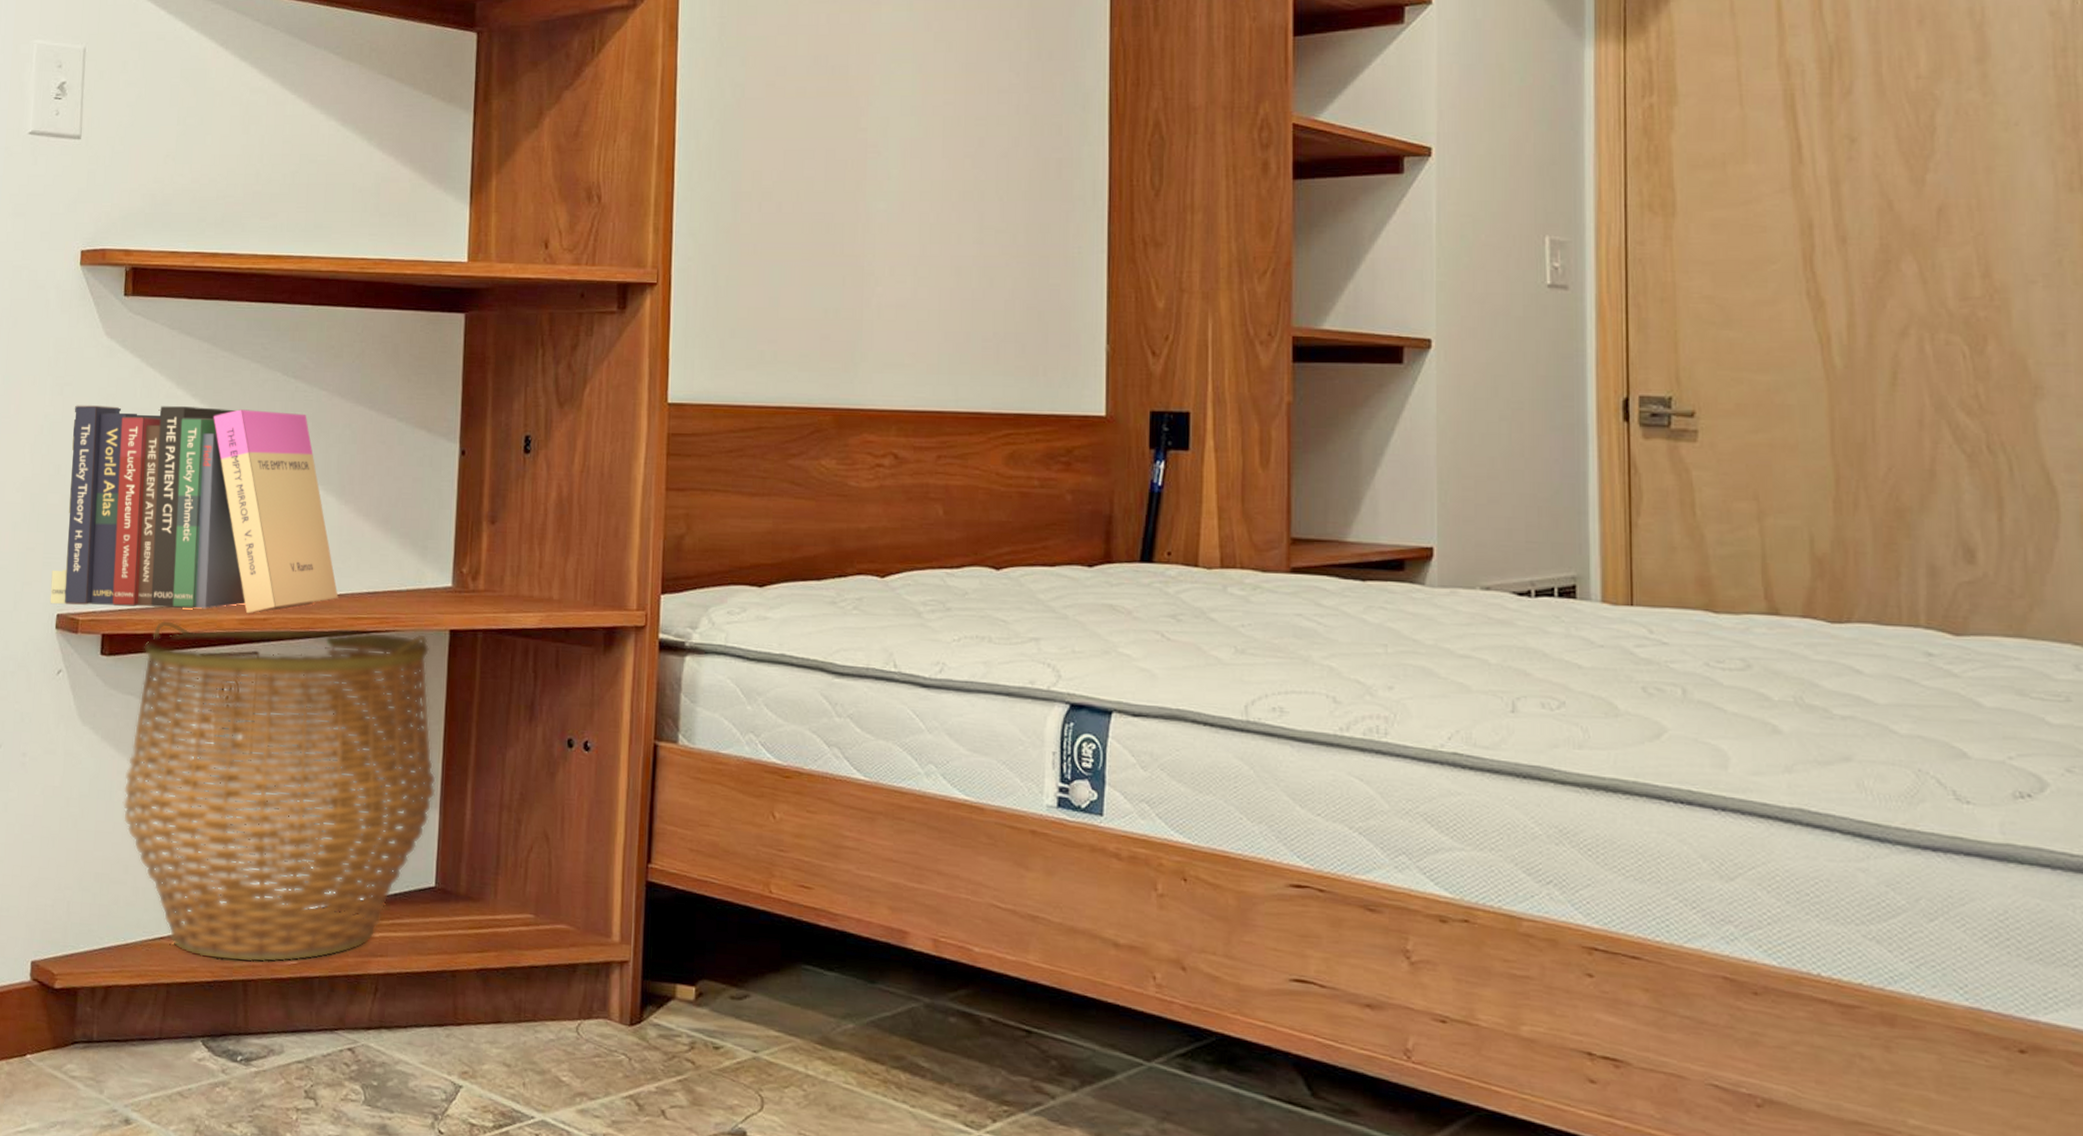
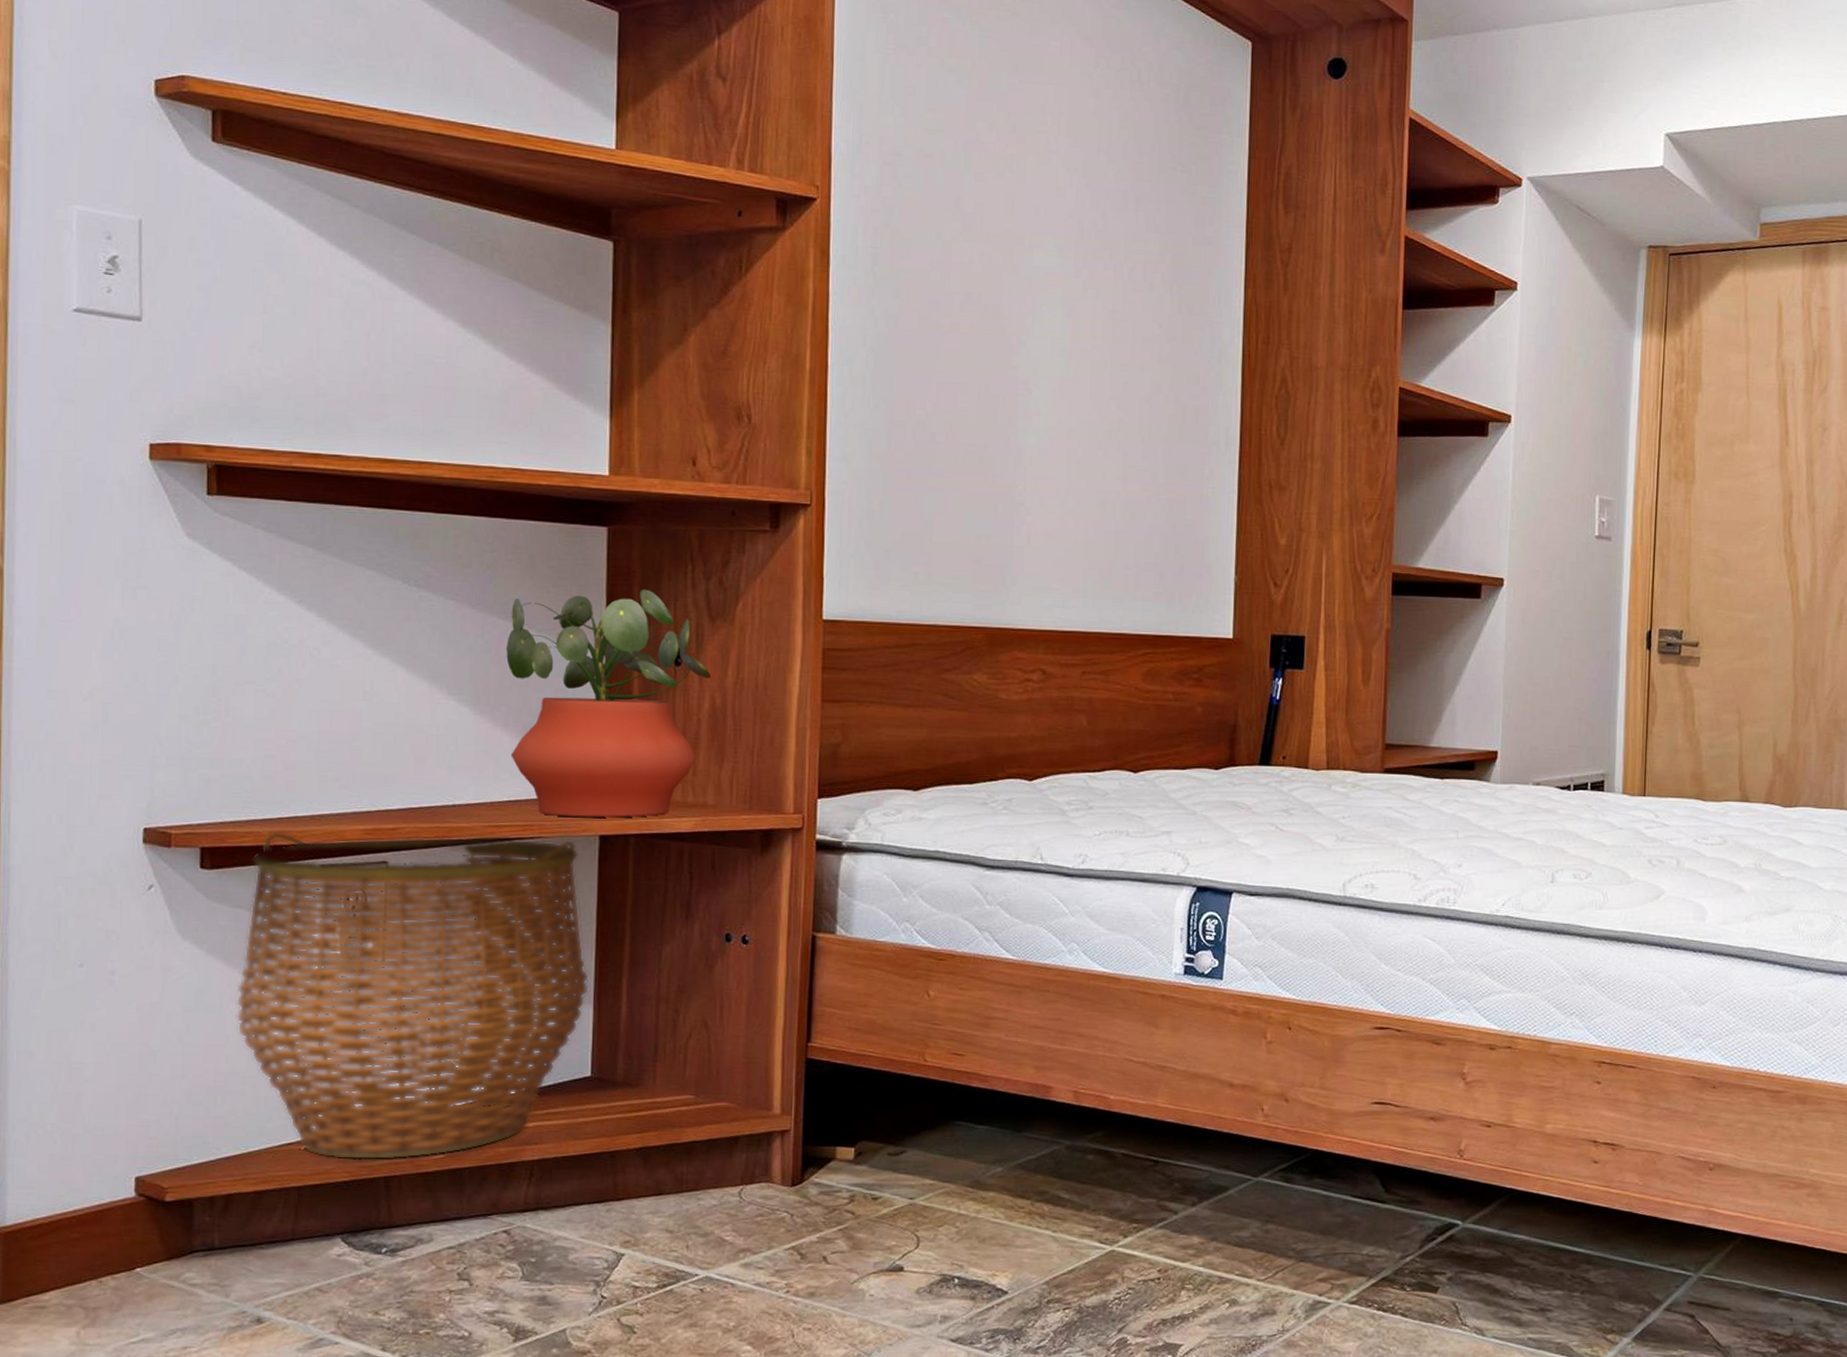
books: present [50,405,338,614] -> none [134,609,476,824]
potted plant: none [370,375,558,612] -> present [506,589,711,818]

